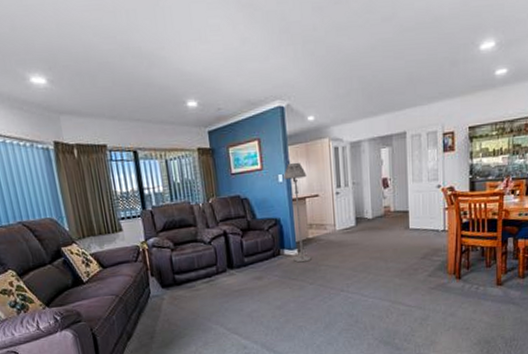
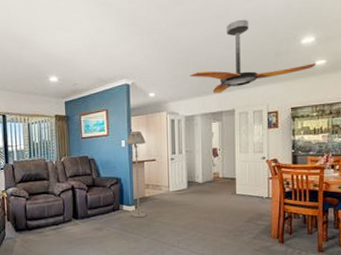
ceiling fan: none [353,21,497,113] -> present [189,19,317,93]

